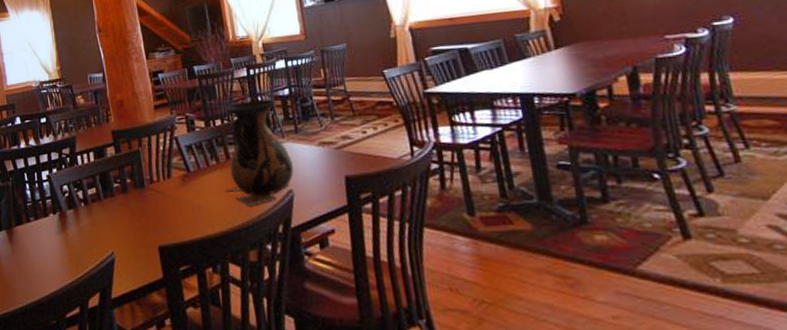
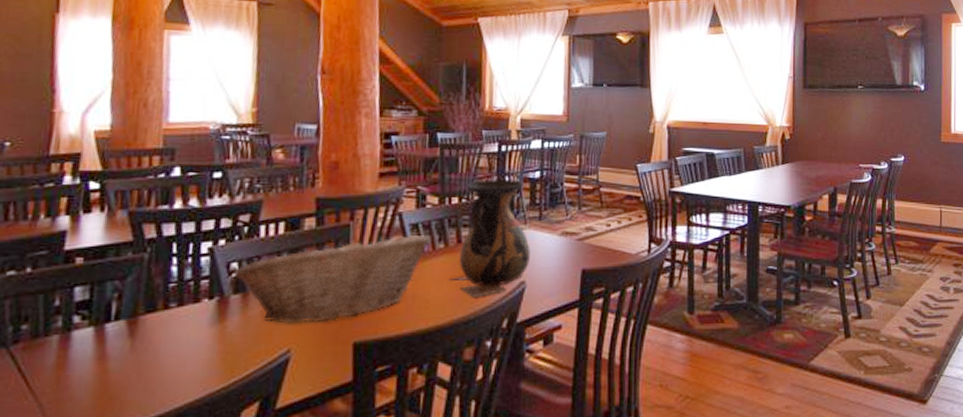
fruit basket: none [65,154,204,232] -> present [232,234,431,324]

